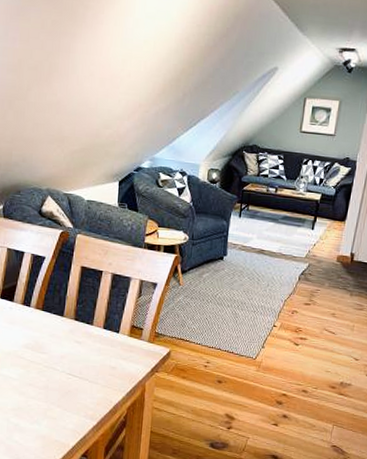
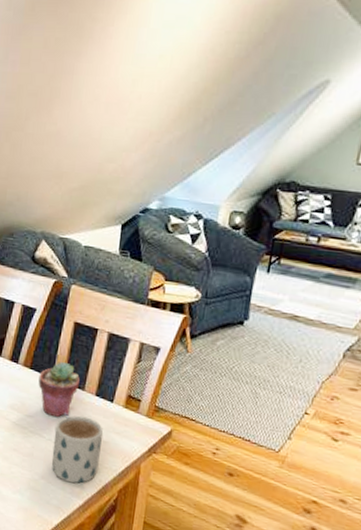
potted succulent: none [50,301,88,352] -> present [38,361,80,418]
mug: none [66,347,111,408] -> present [52,415,103,484]

